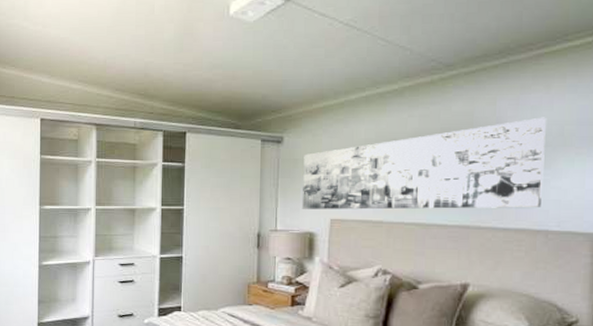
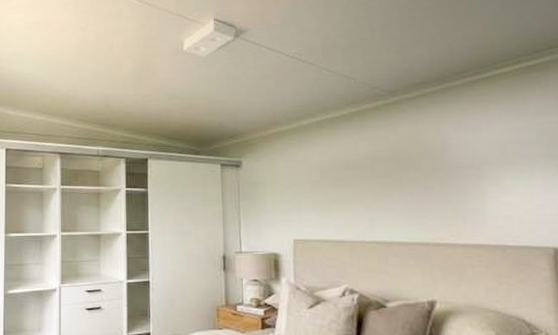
wall art: present [301,117,547,210] -> none [262,137,495,230]

